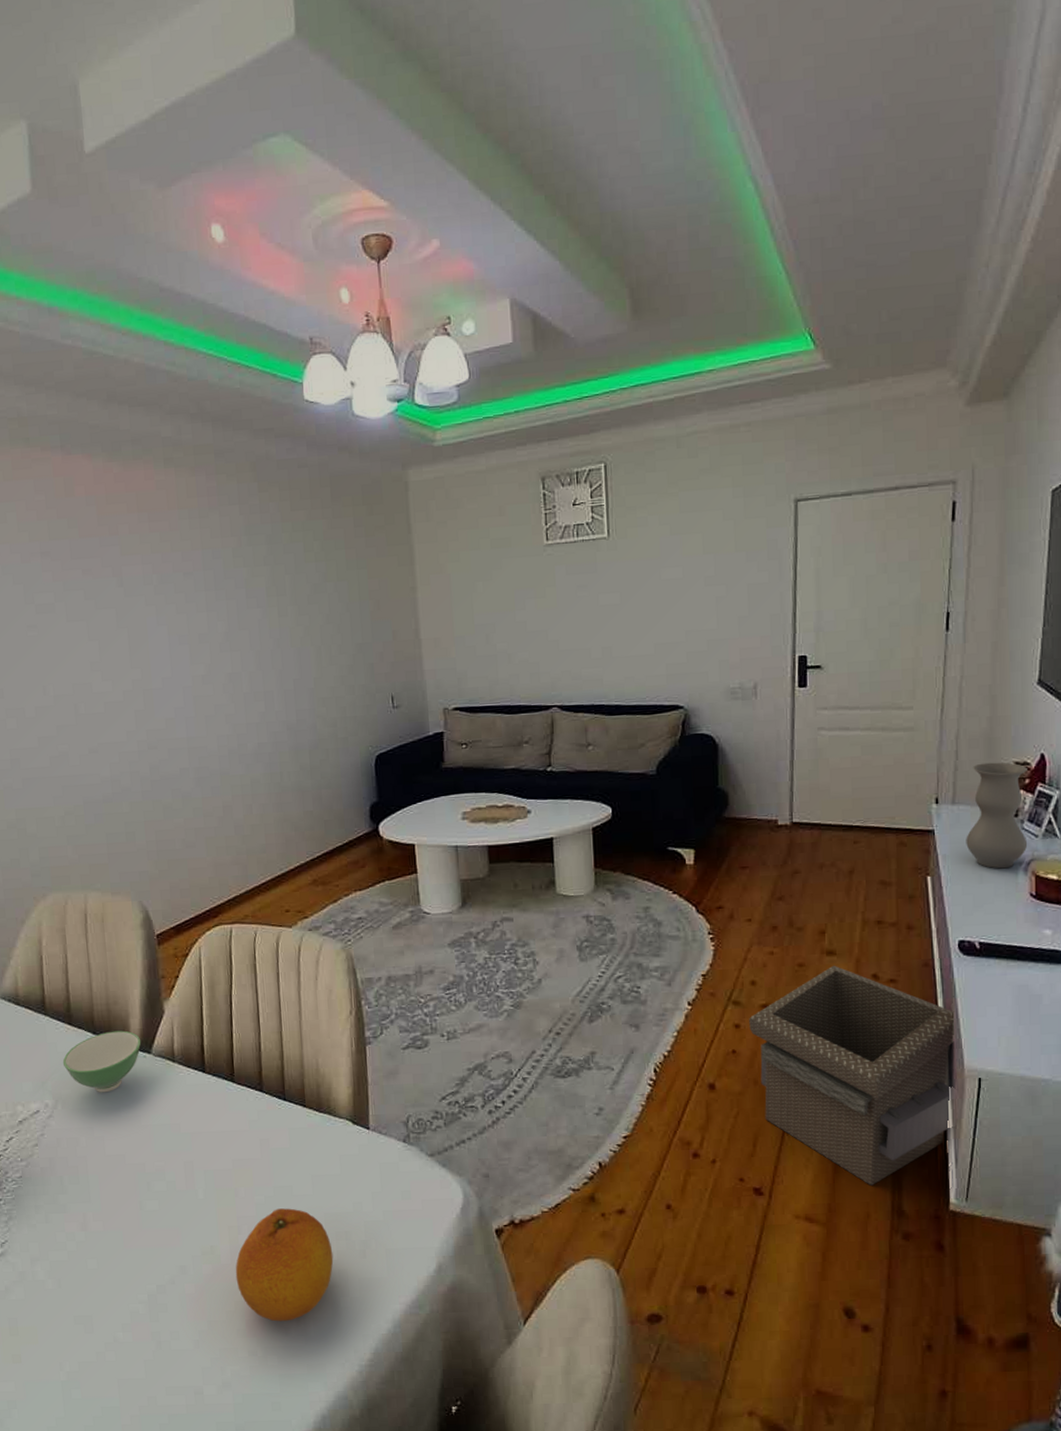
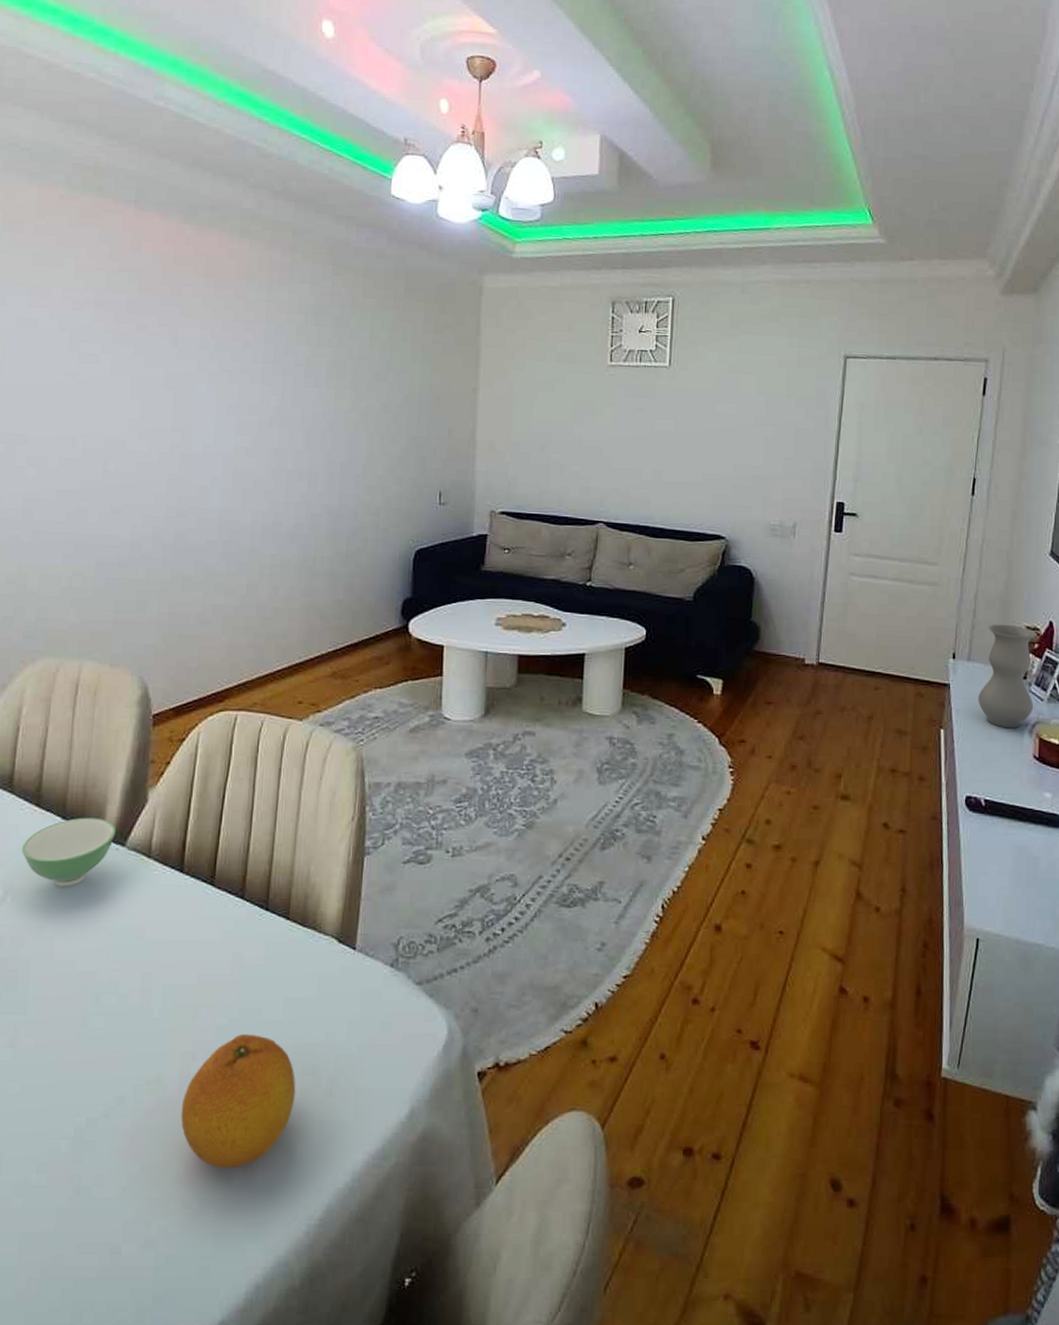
storage basket: present [749,965,955,1186] -> none [760,810,958,1045]

